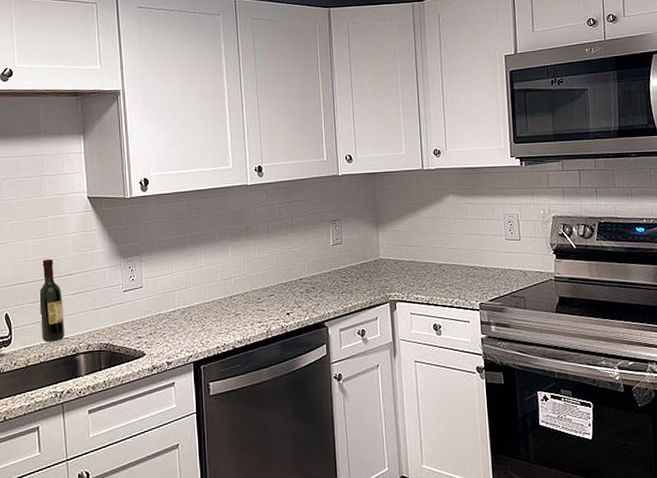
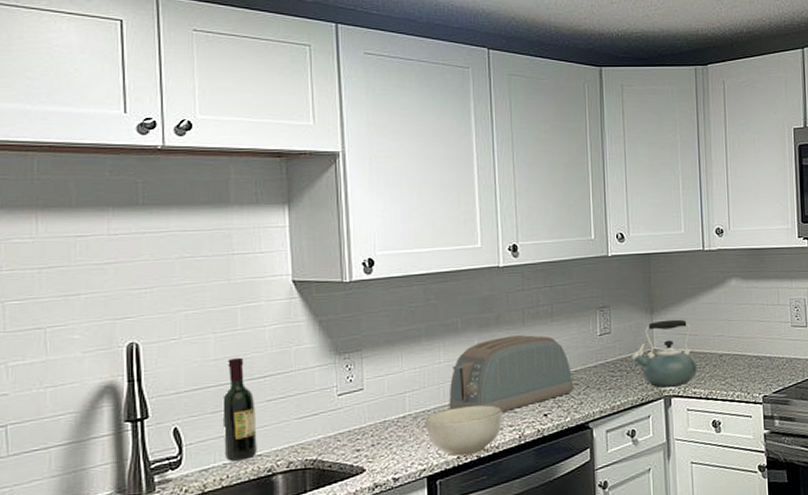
bowl: none [190,303,254,346] -> present [425,404,504,457]
toaster: none [209,244,311,310] -> present [449,335,574,412]
kettle: none [360,232,420,293] -> present [631,319,698,387]

